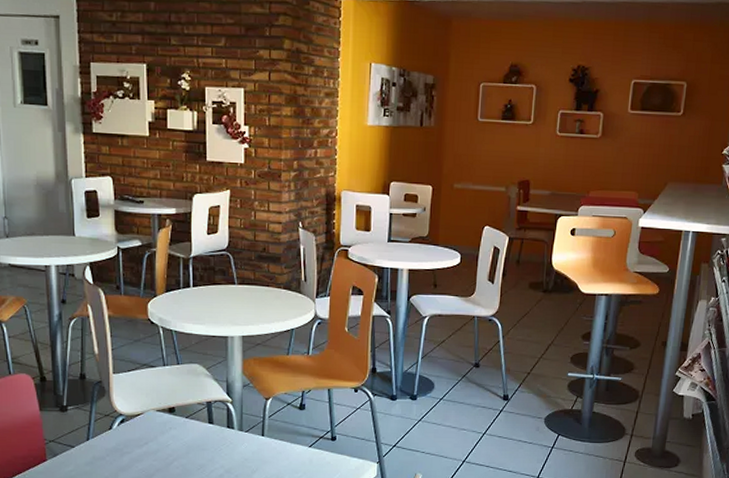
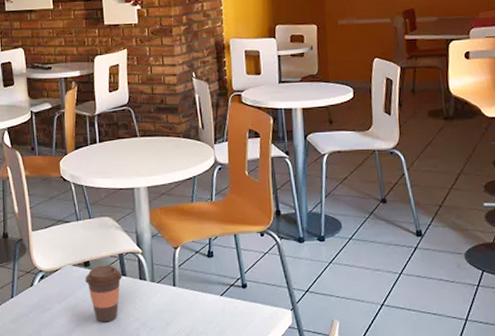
coffee cup: none [169,412,210,468] -> present [85,265,123,322]

